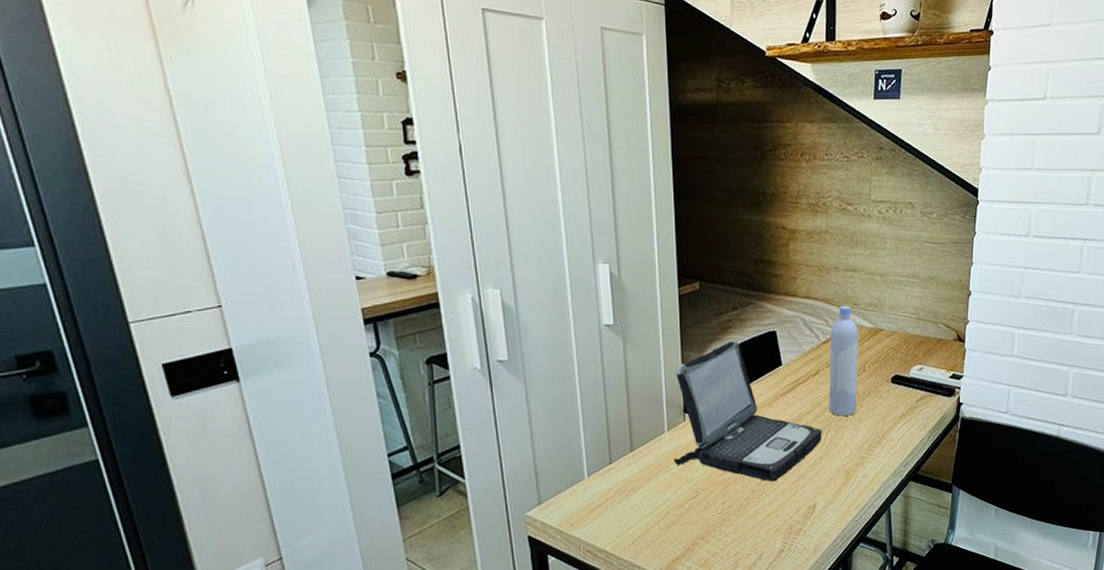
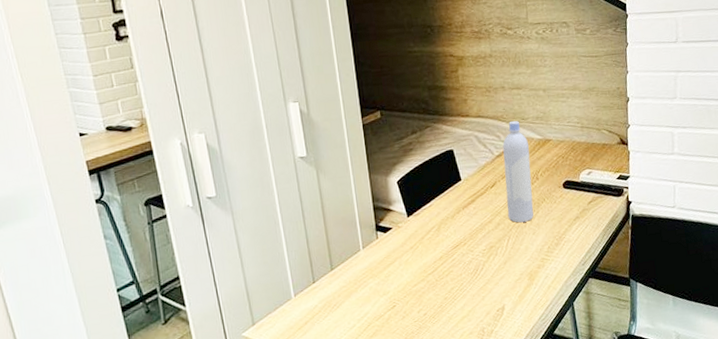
laptop: present [674,340,822,482] -> none [366,161,504,289]

